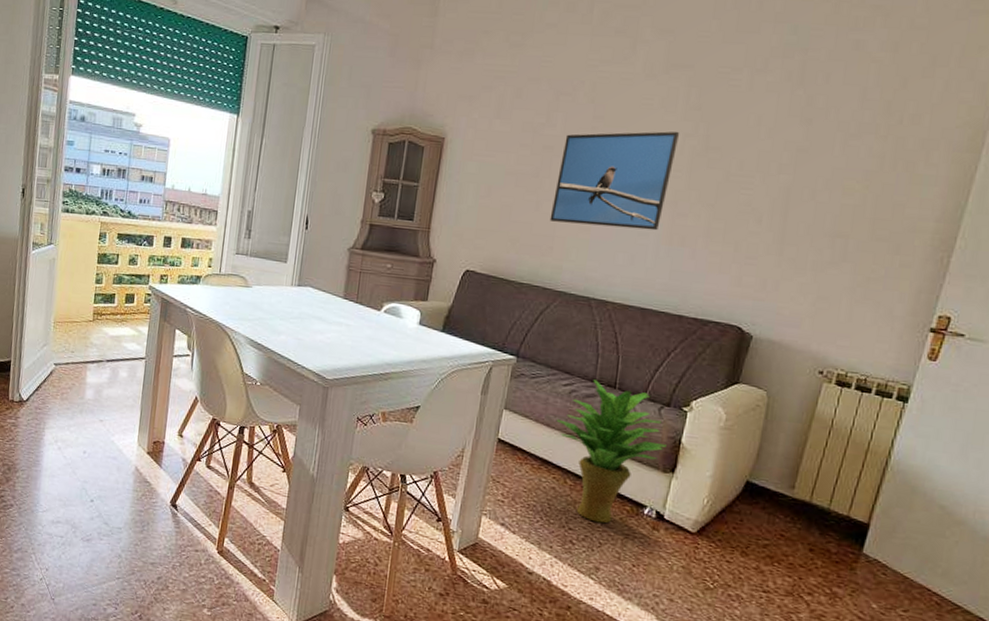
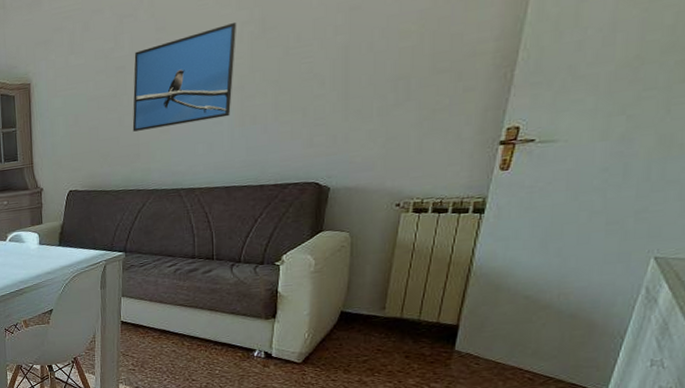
potted plant: present [557,379,667,524] -> none [168,256,265,371]

